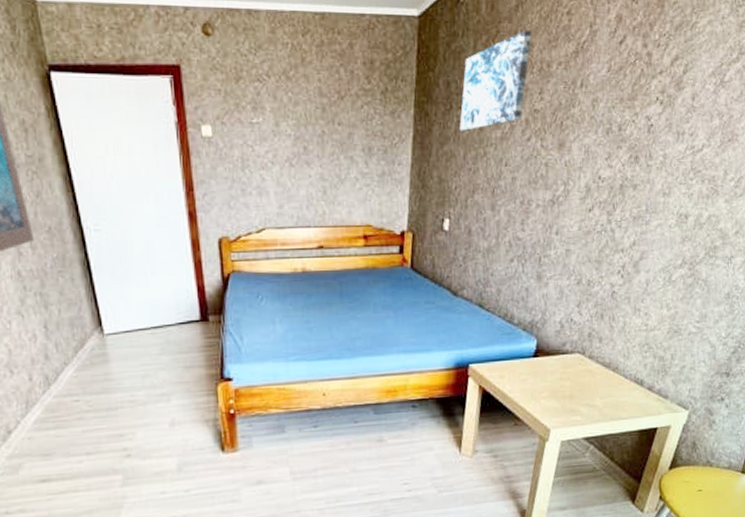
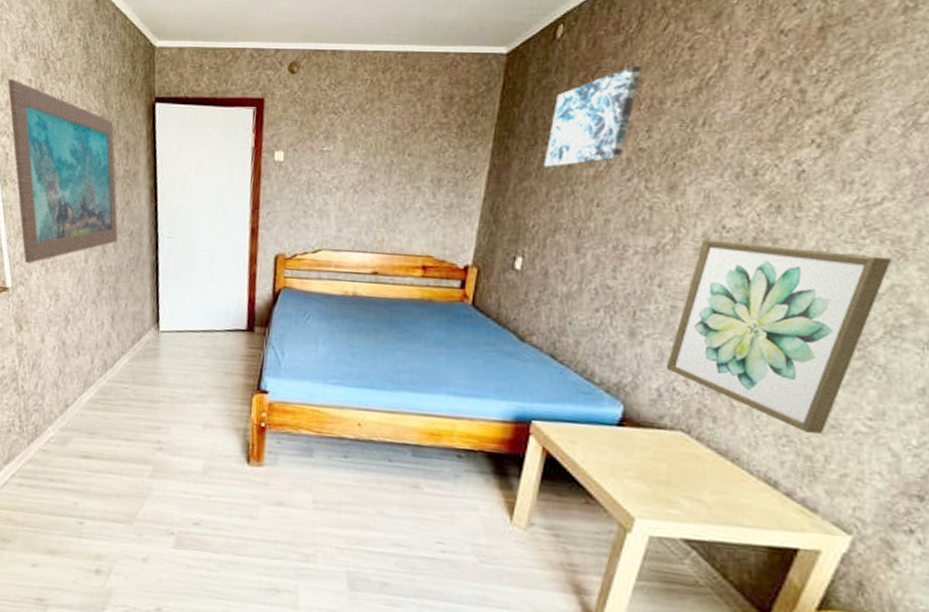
wall art: none [565,190,708,340] -> present [665,240,891,434]

